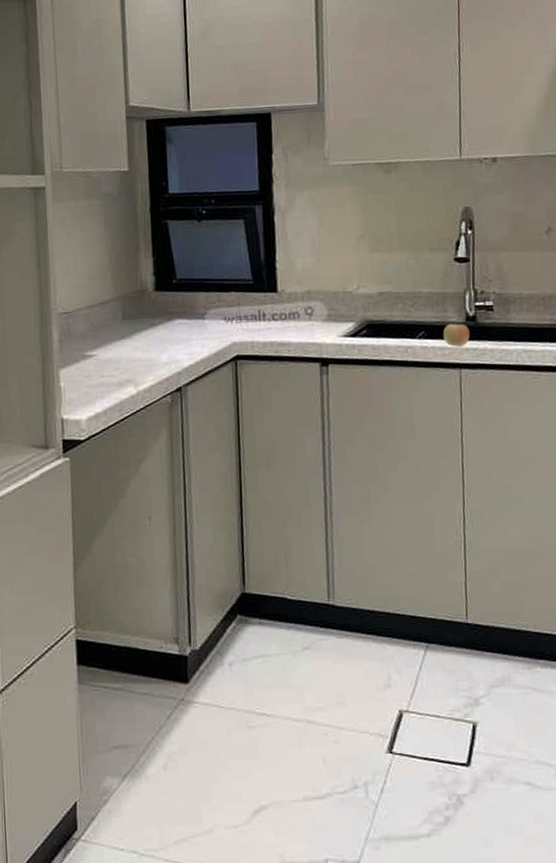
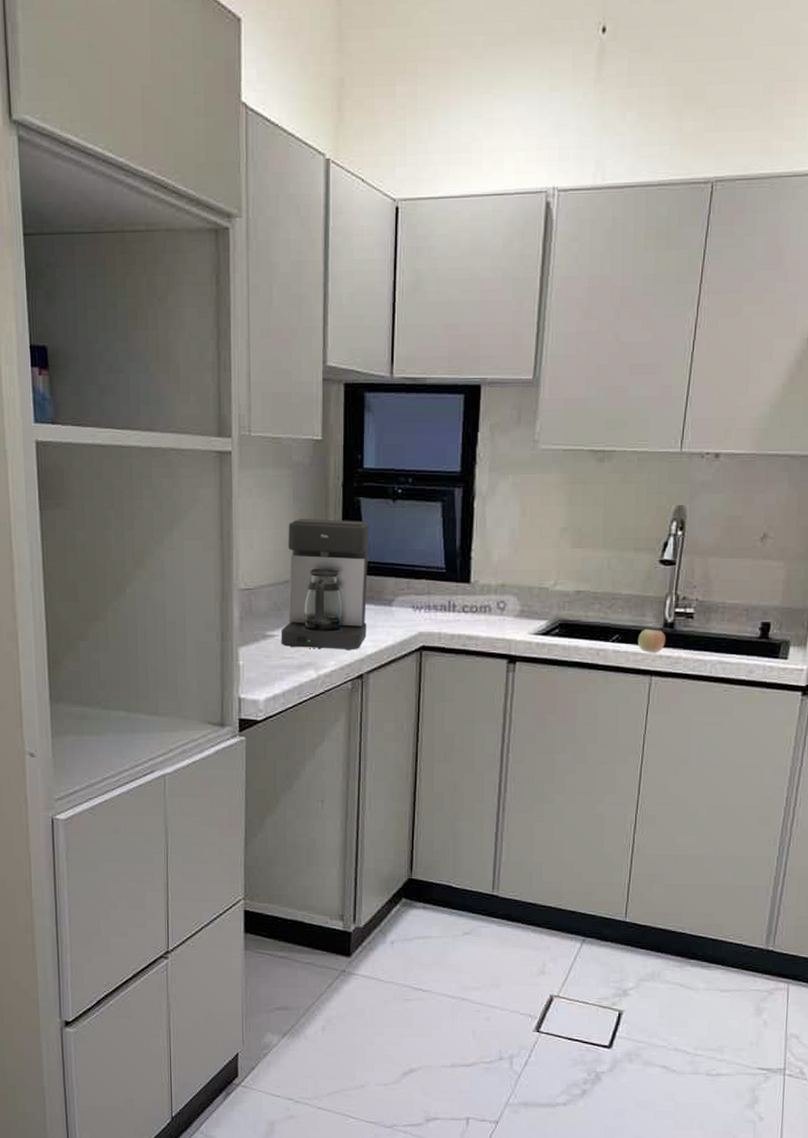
coffee maker: none [99,241,182,366] -> present [281,519,369,651]

